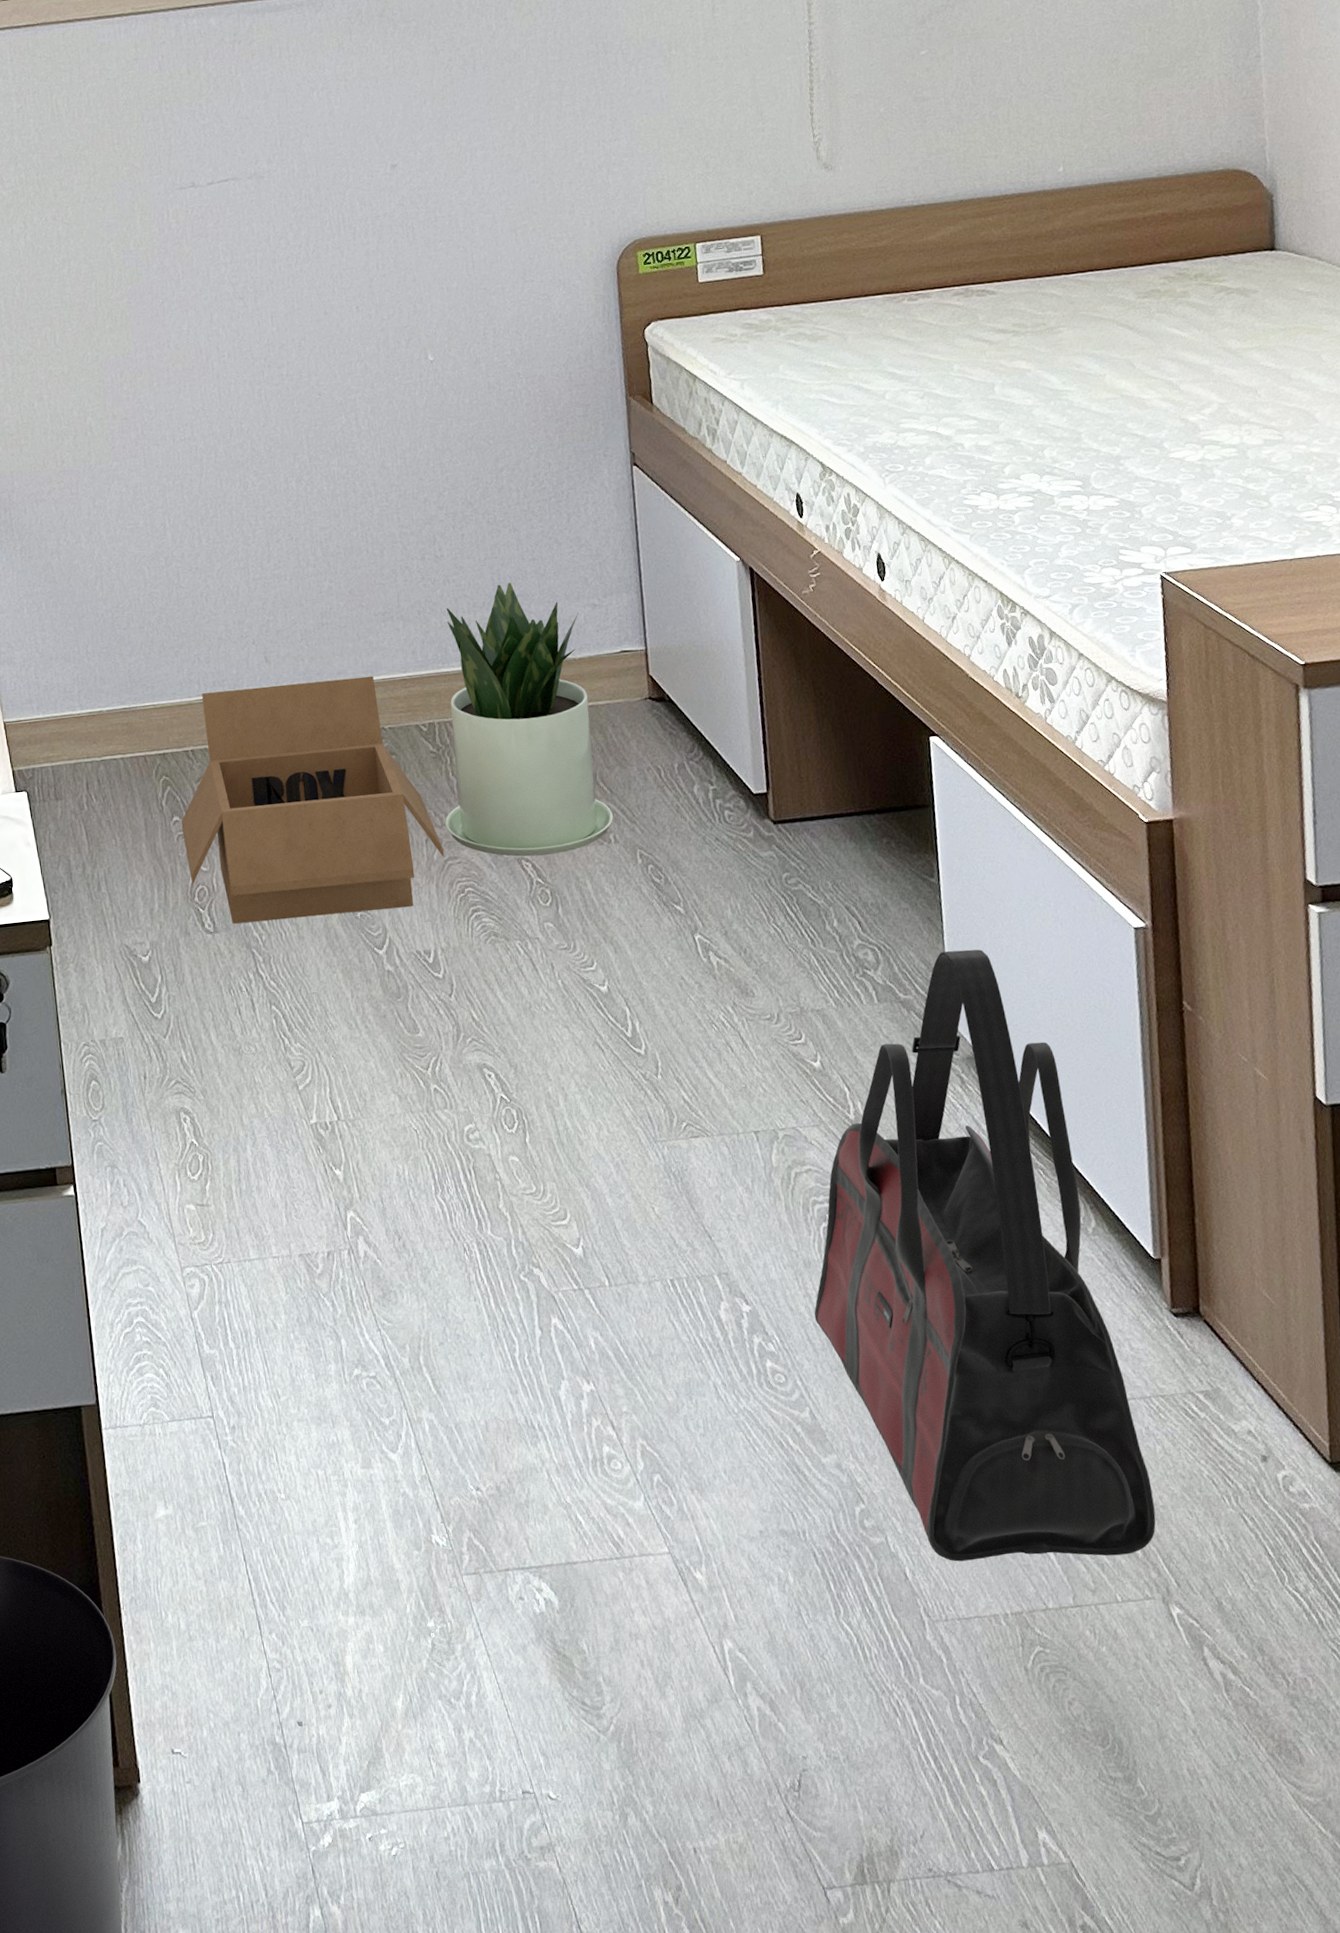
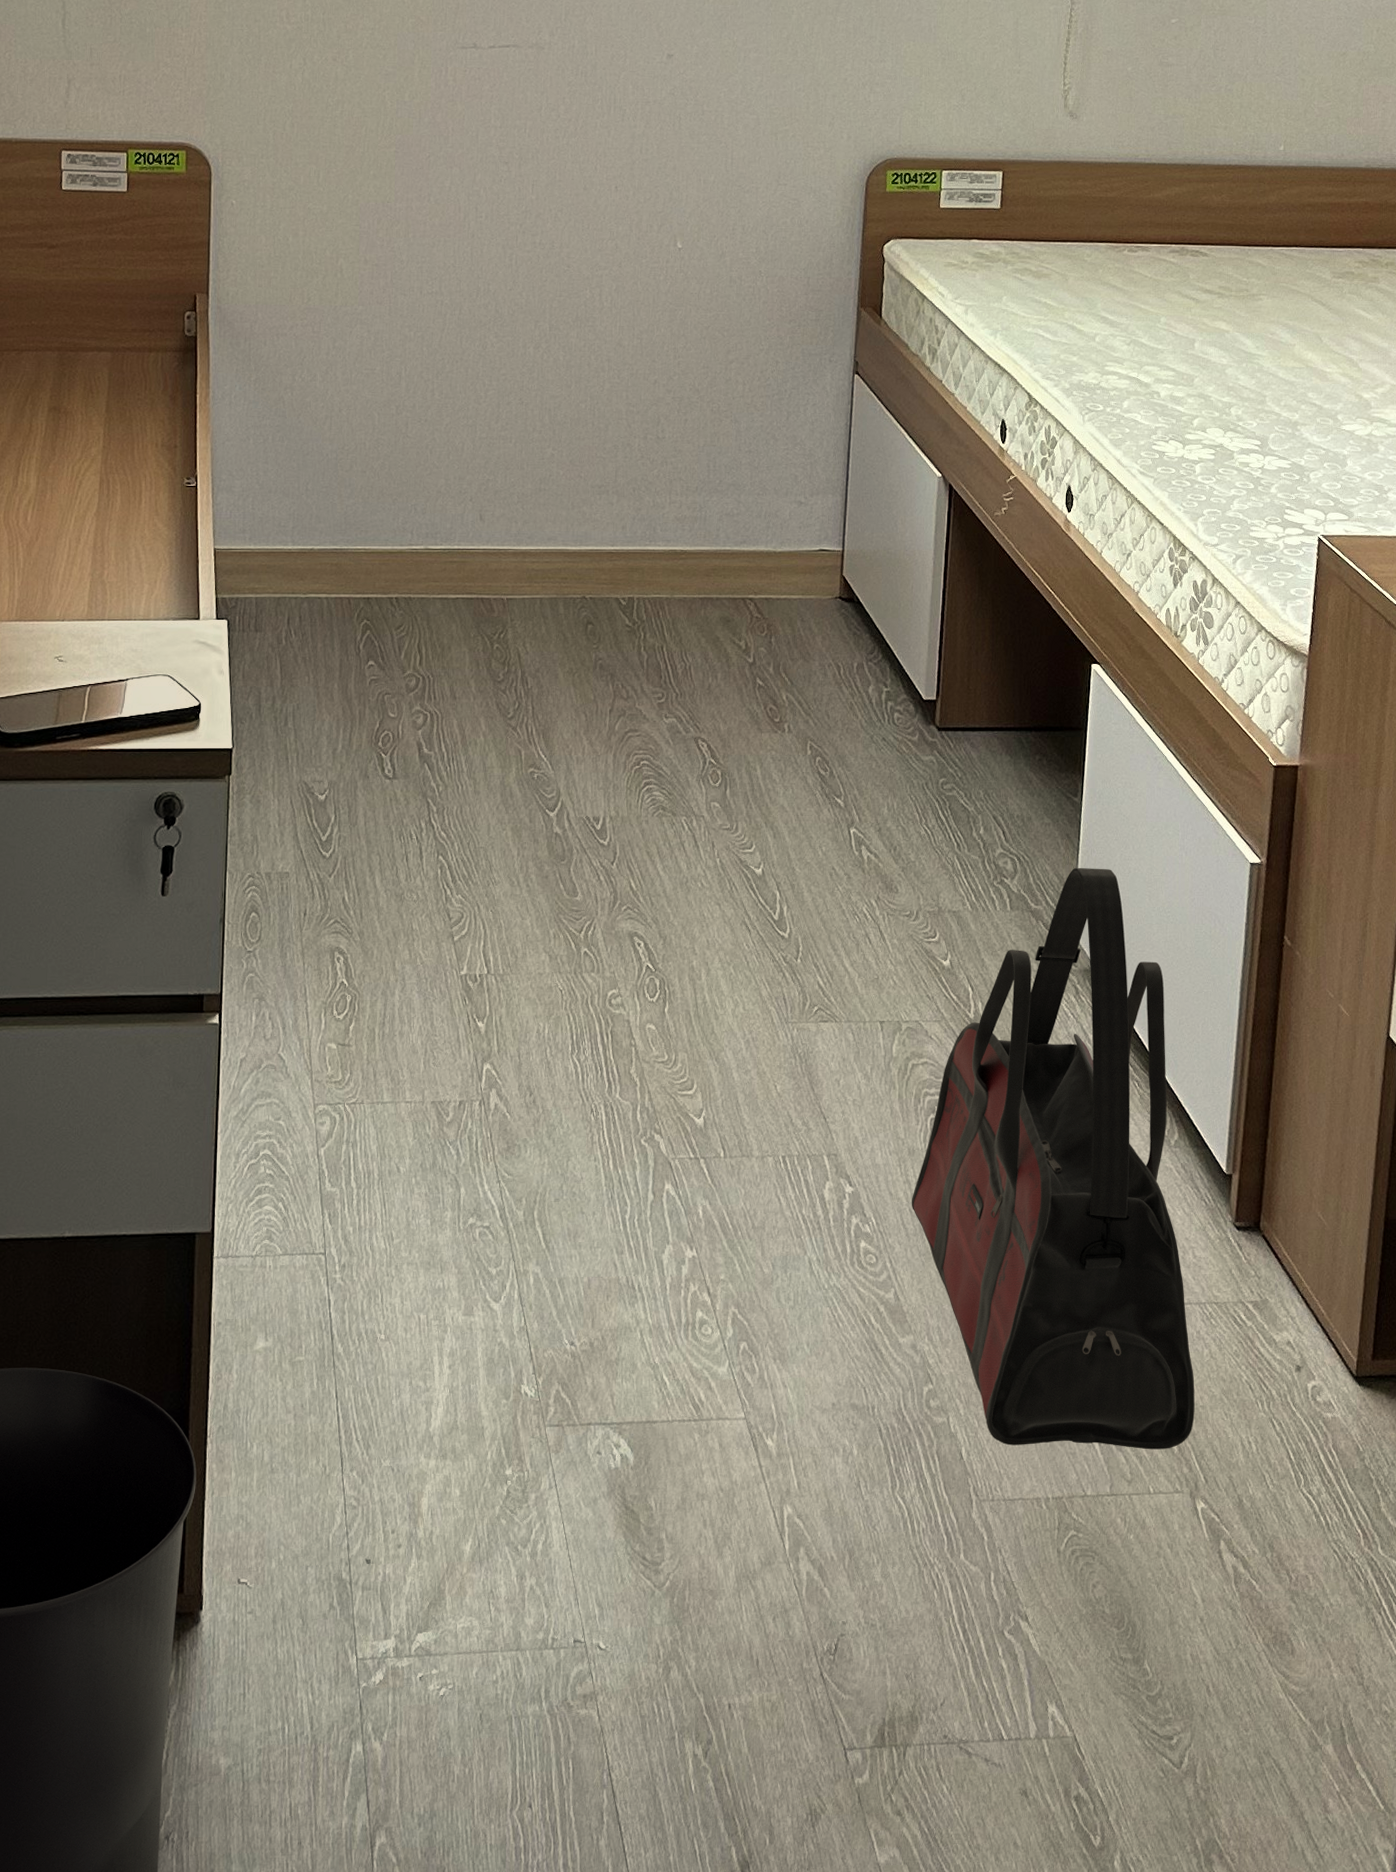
box: present [181,675,444,924] -> none [375,543,625,774]
planter: present [444,582,613,857] -> none [630,471,790,737]

